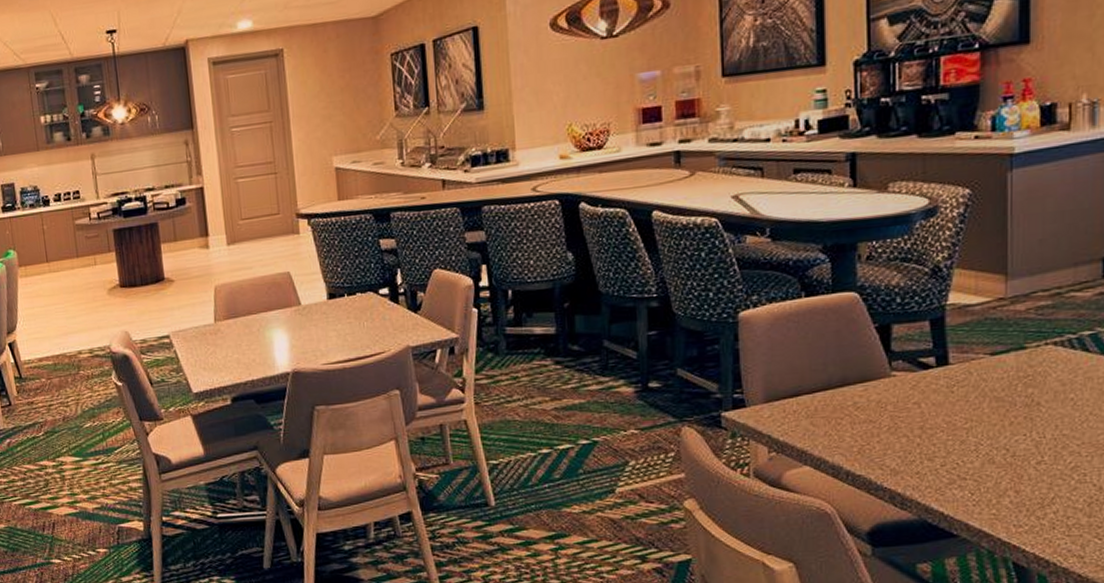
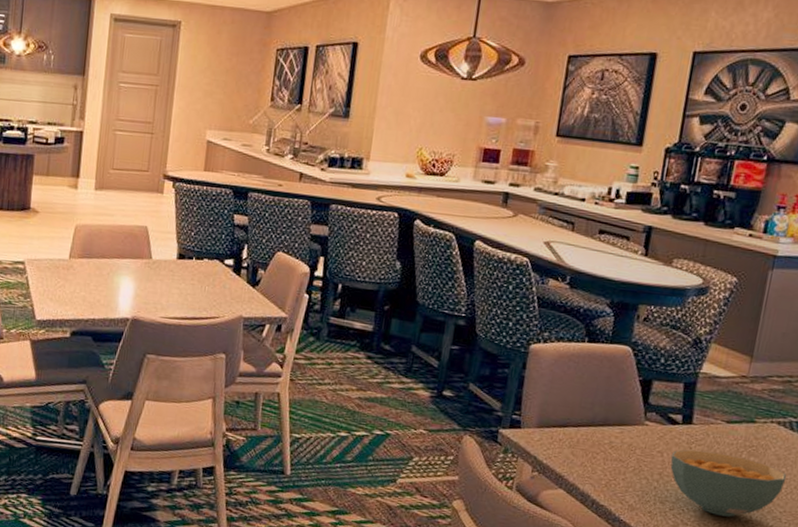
cereal bowl: none [930,390,1078,462] -> present [670,449,787,517]

